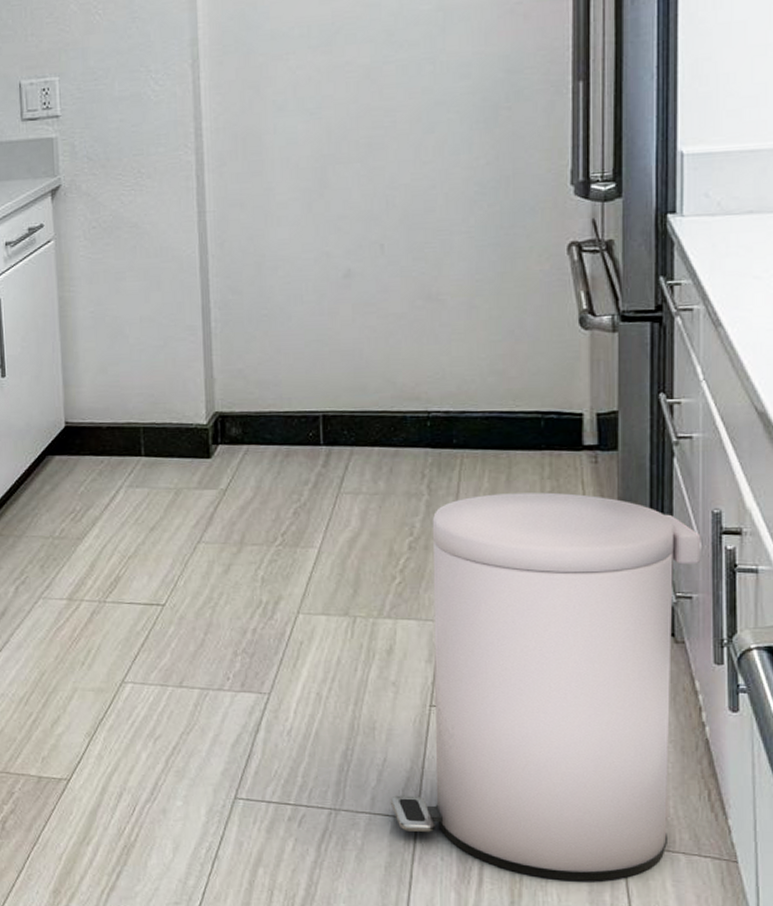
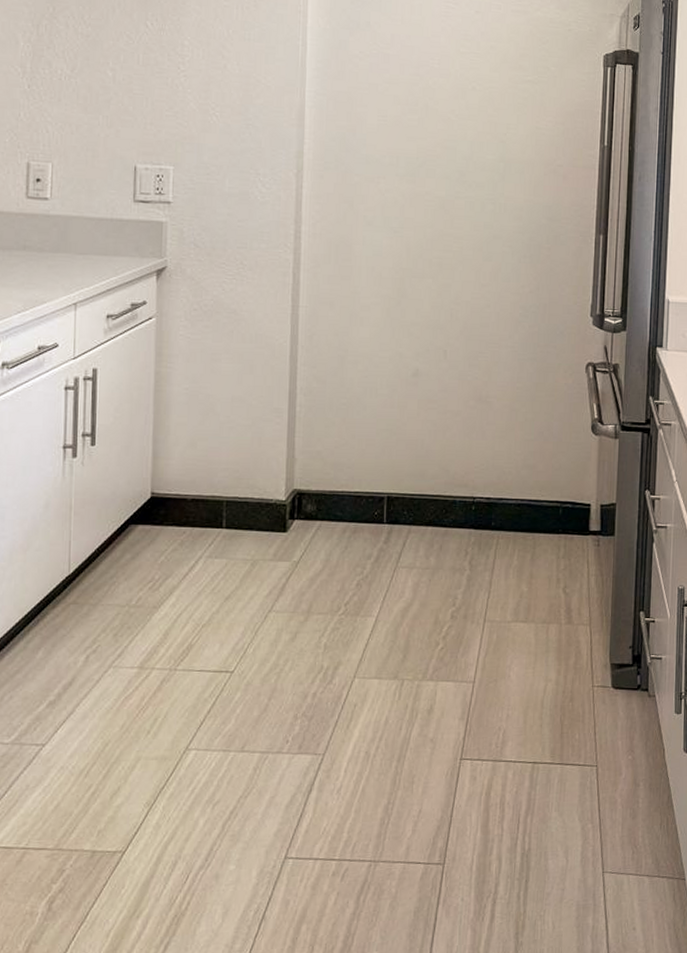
pedal bin: present [390,492,701,882] -> none [422,570,670,909]

